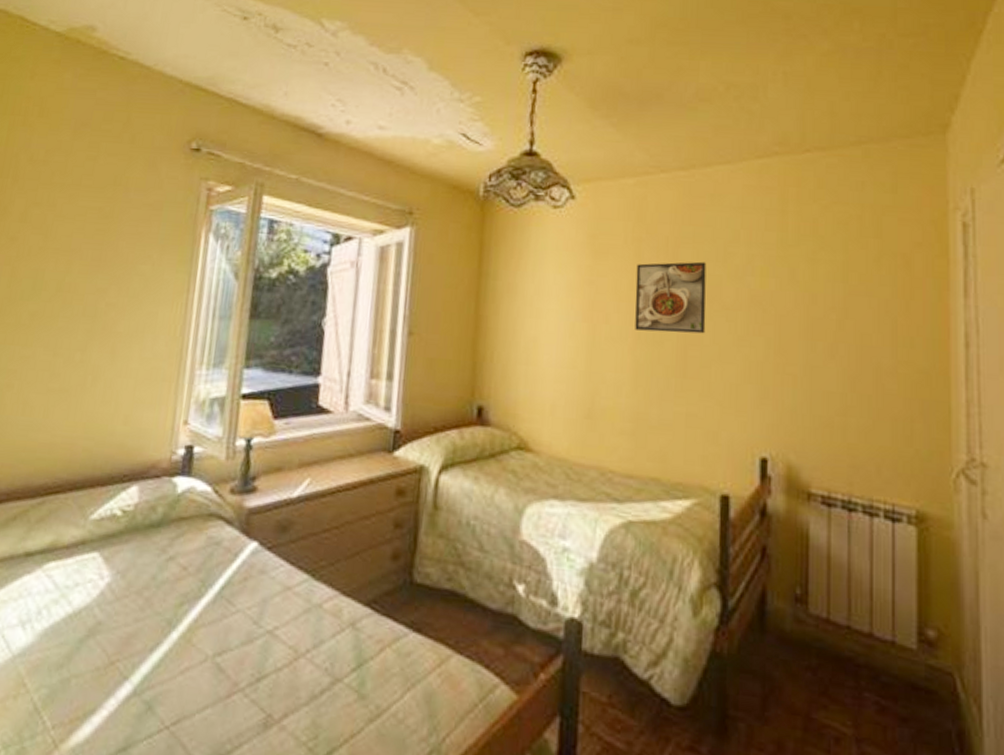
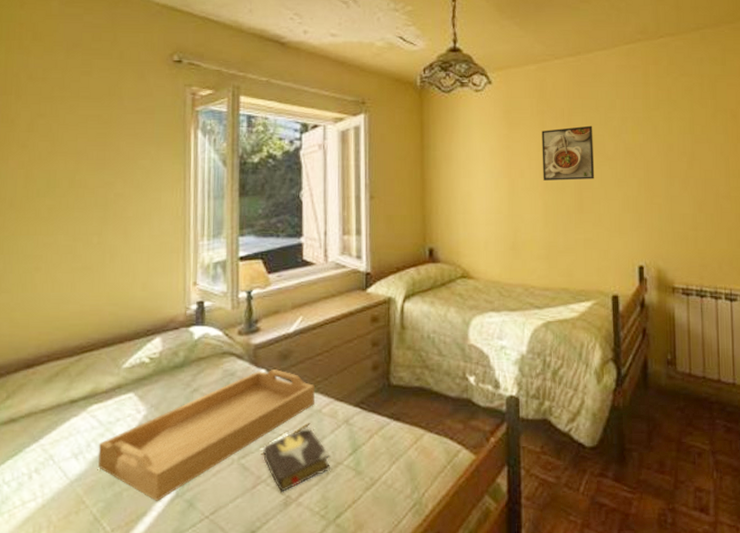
serving tray: none [47,543,317,697] -> present [97,369,315,501]
hardback book: none [243,623,328,709] -> present [262,425,330,492]

